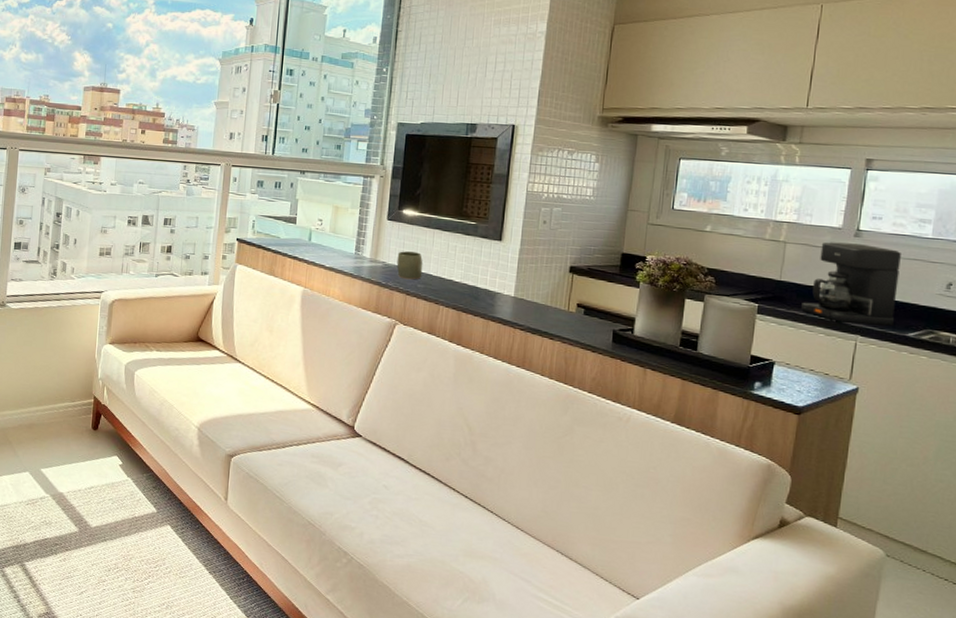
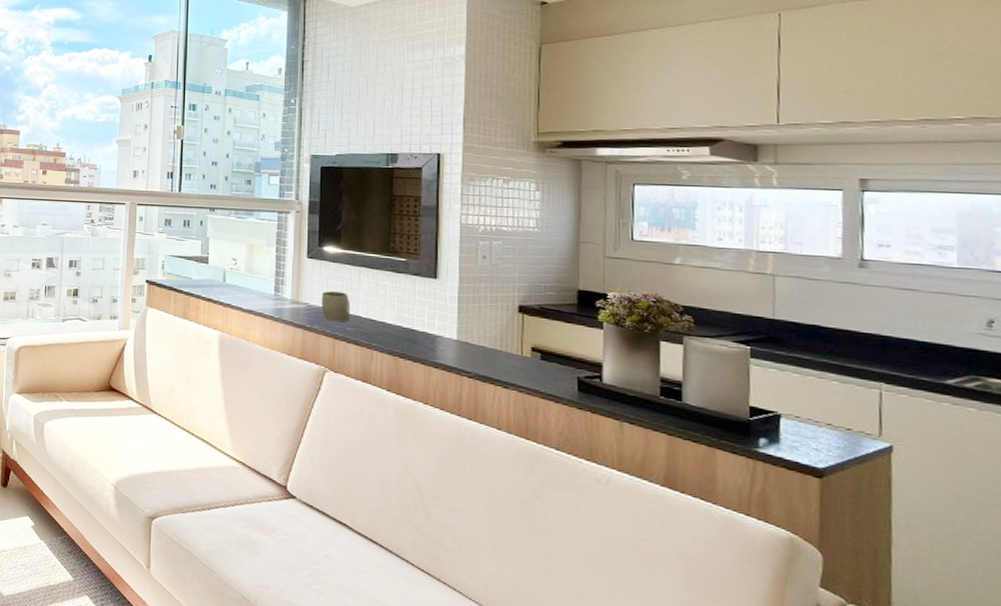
coffee maker: present [801,242,901,326] -> none [804,274,927,372]

